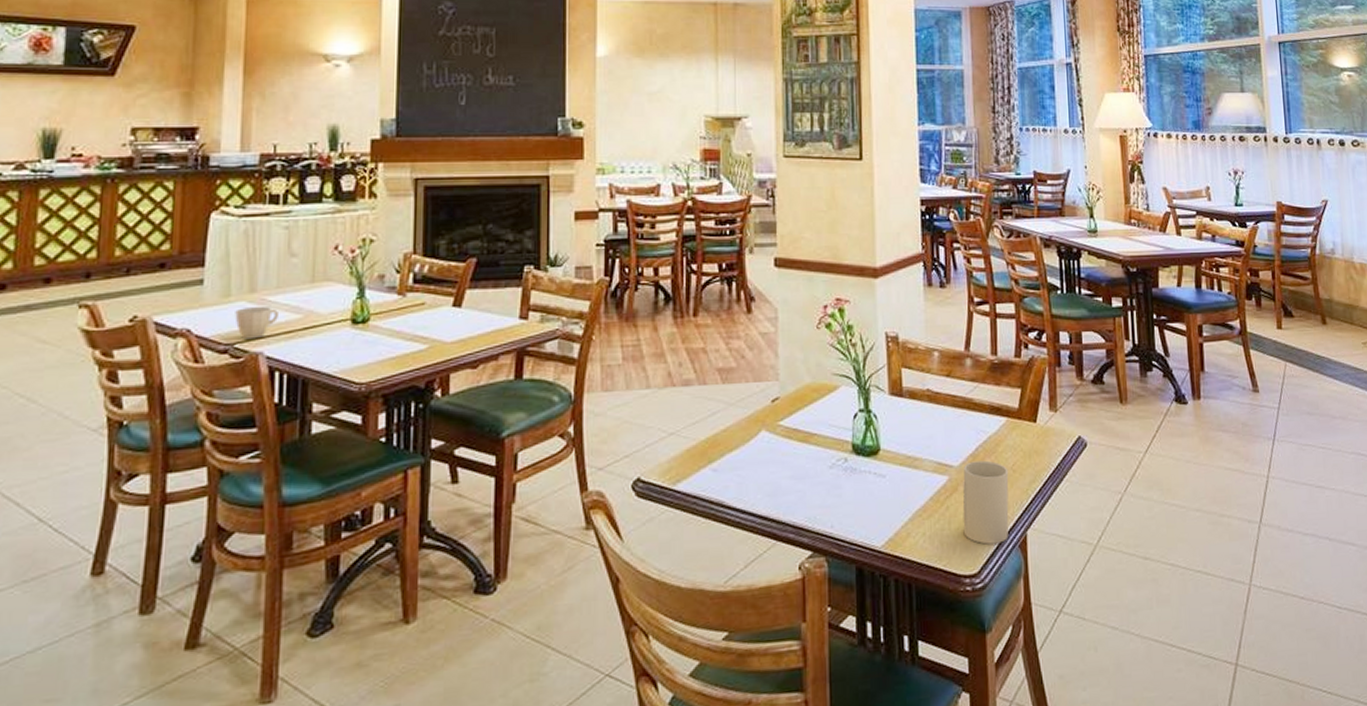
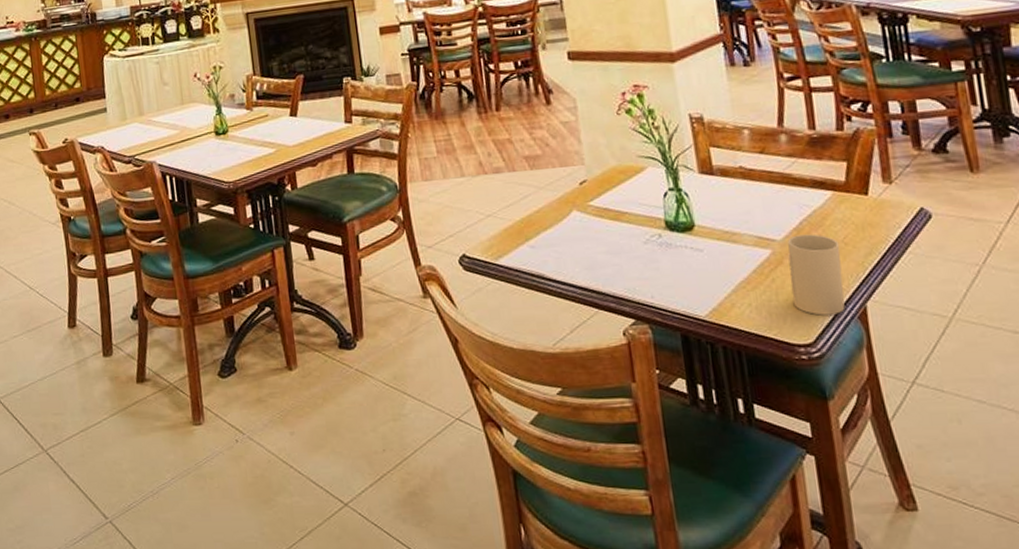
cup: present [235,307,278,340] -> none [131,126,162,152]

